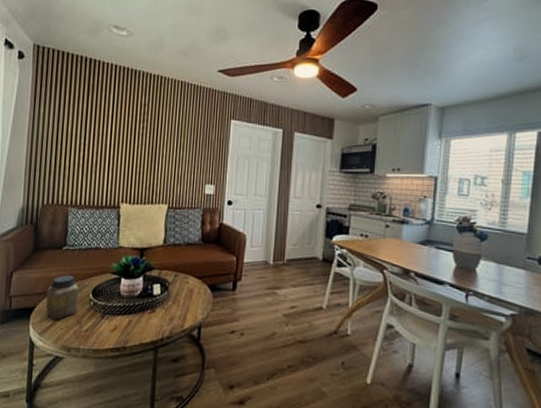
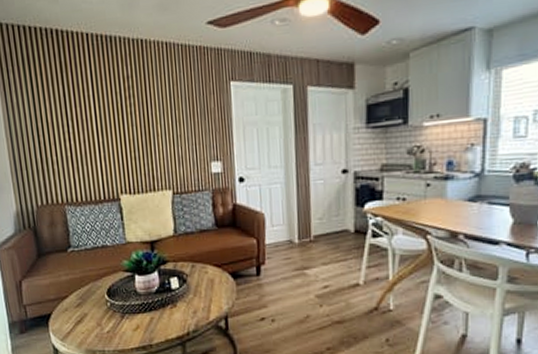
jar: present [45,275,79,320] -> none [59,277,95,324]

